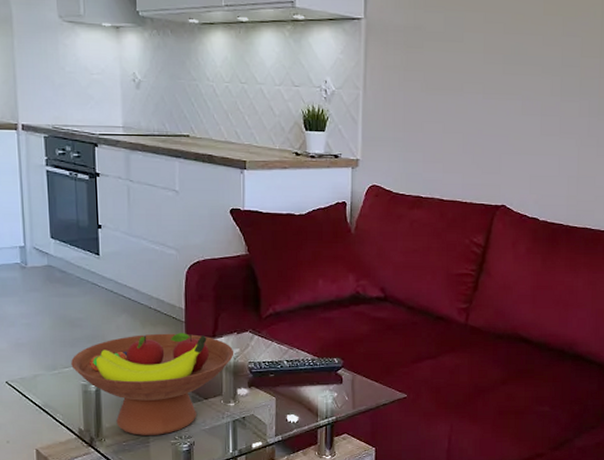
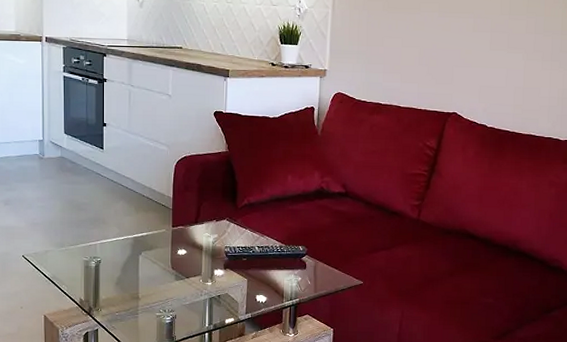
fruit bowl: present [71,332,234,436] -> none [76,218,213,308]

